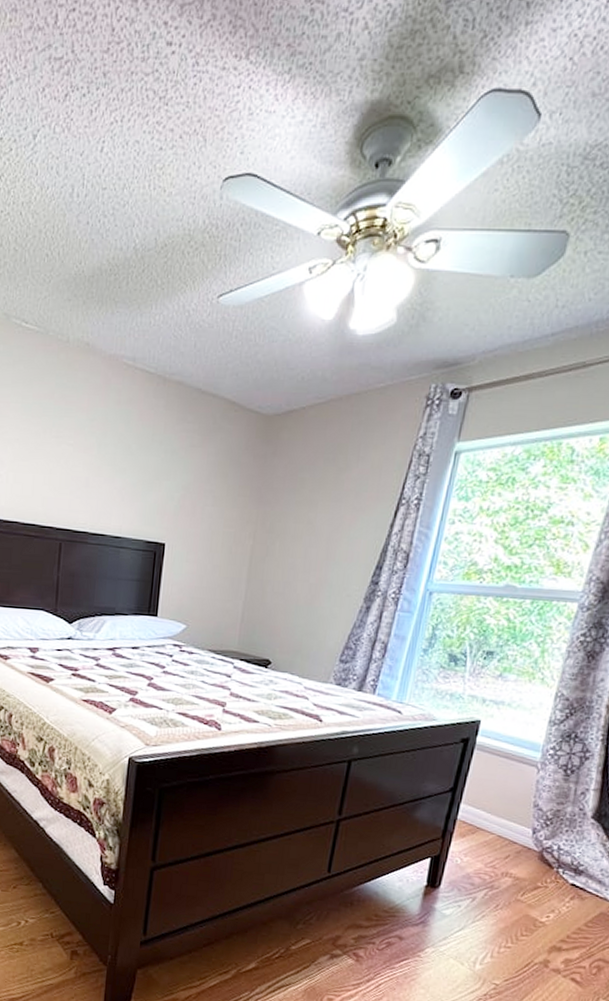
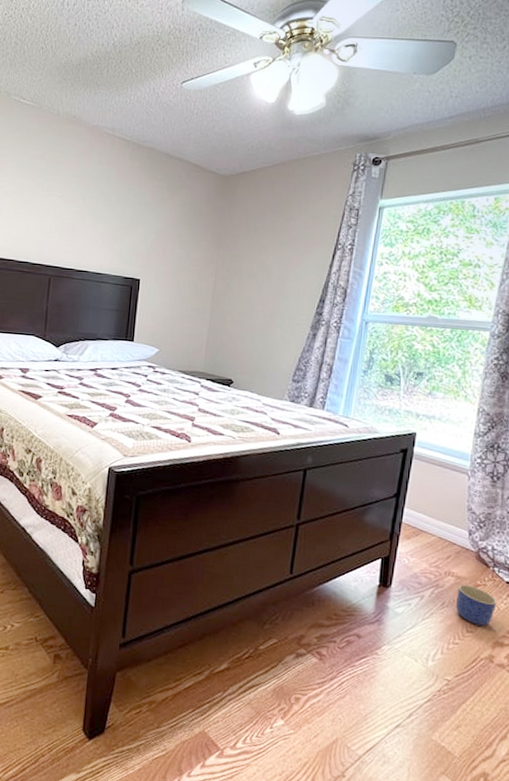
planter: none [511,885,559,930] -> present [456,584,497,626]

